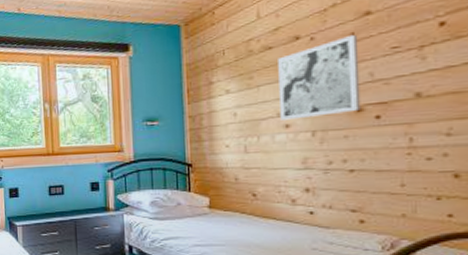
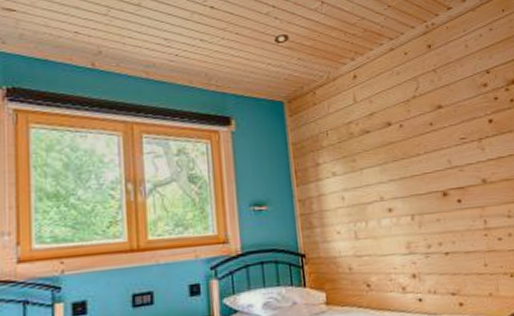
wall art: present [278,35,361,121] -> none [375,126,446,205]

